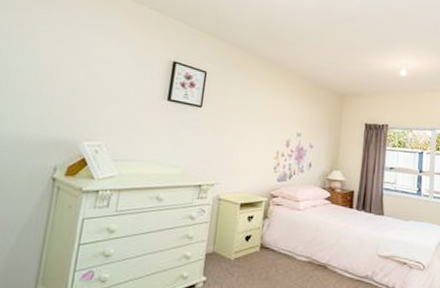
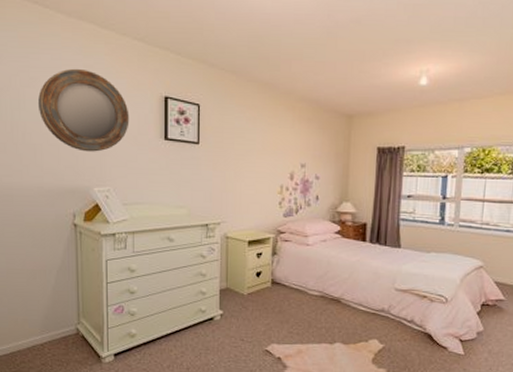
home mirror: none [37,26,135,107] -> present [37,68,130,152]

